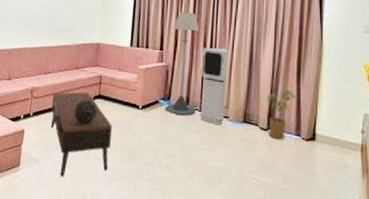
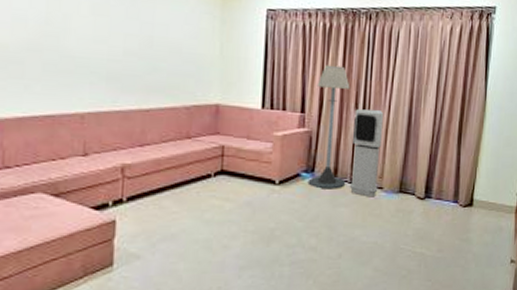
coffee table: present [50,92,112,177] -> none [153,167,241,273]
decorative sphere: present [73,99,97,124] -> none [186,177,220,206]
house plant: present [266,88,296,139] -> none [425,153,456,207]

